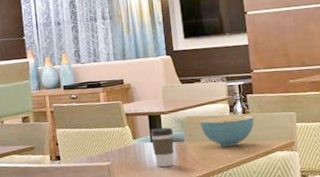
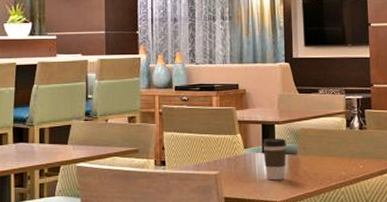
cereal bowl: present [199,115,254,147] -> none [314,131,371,163]

